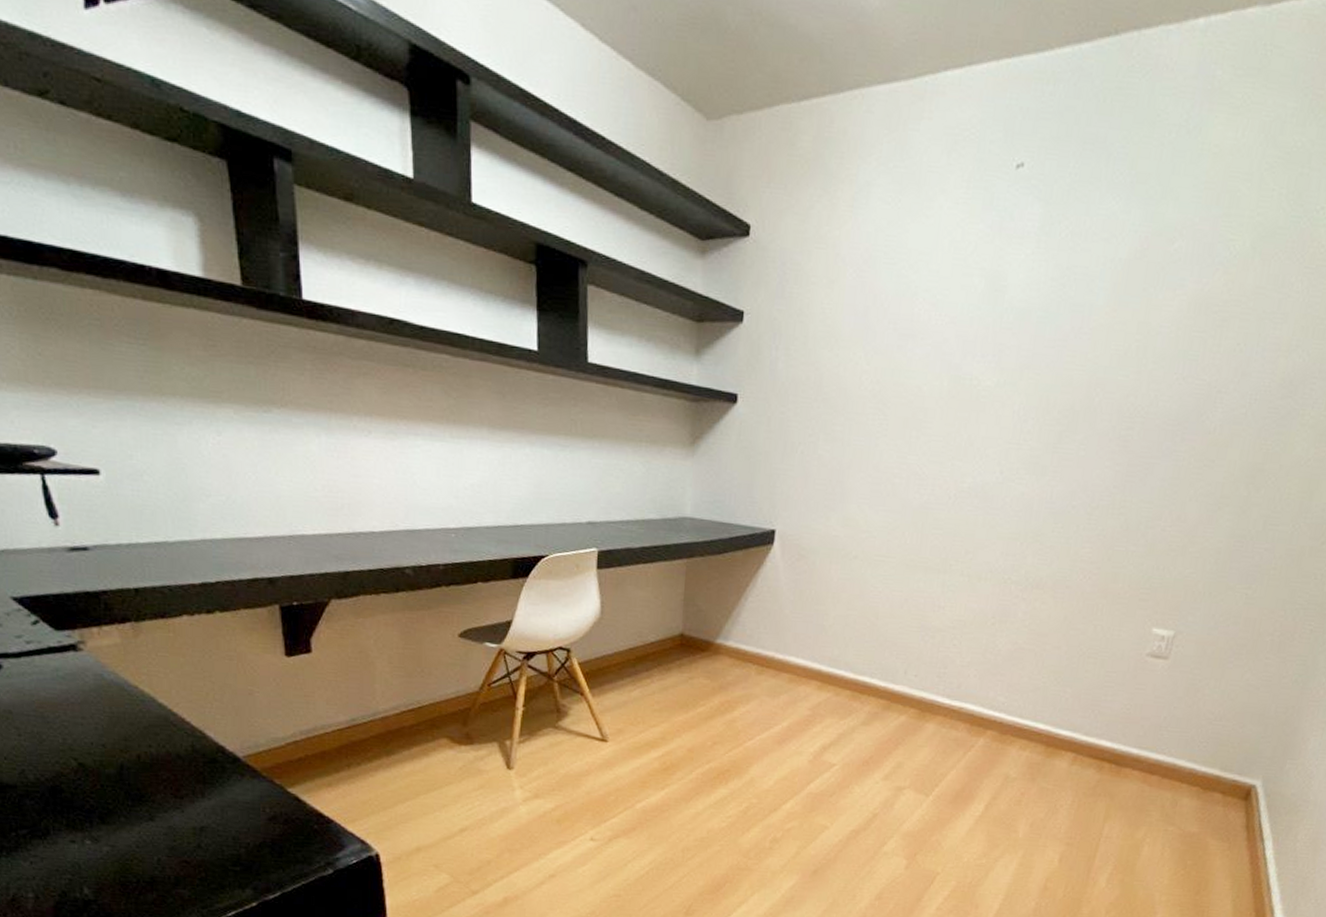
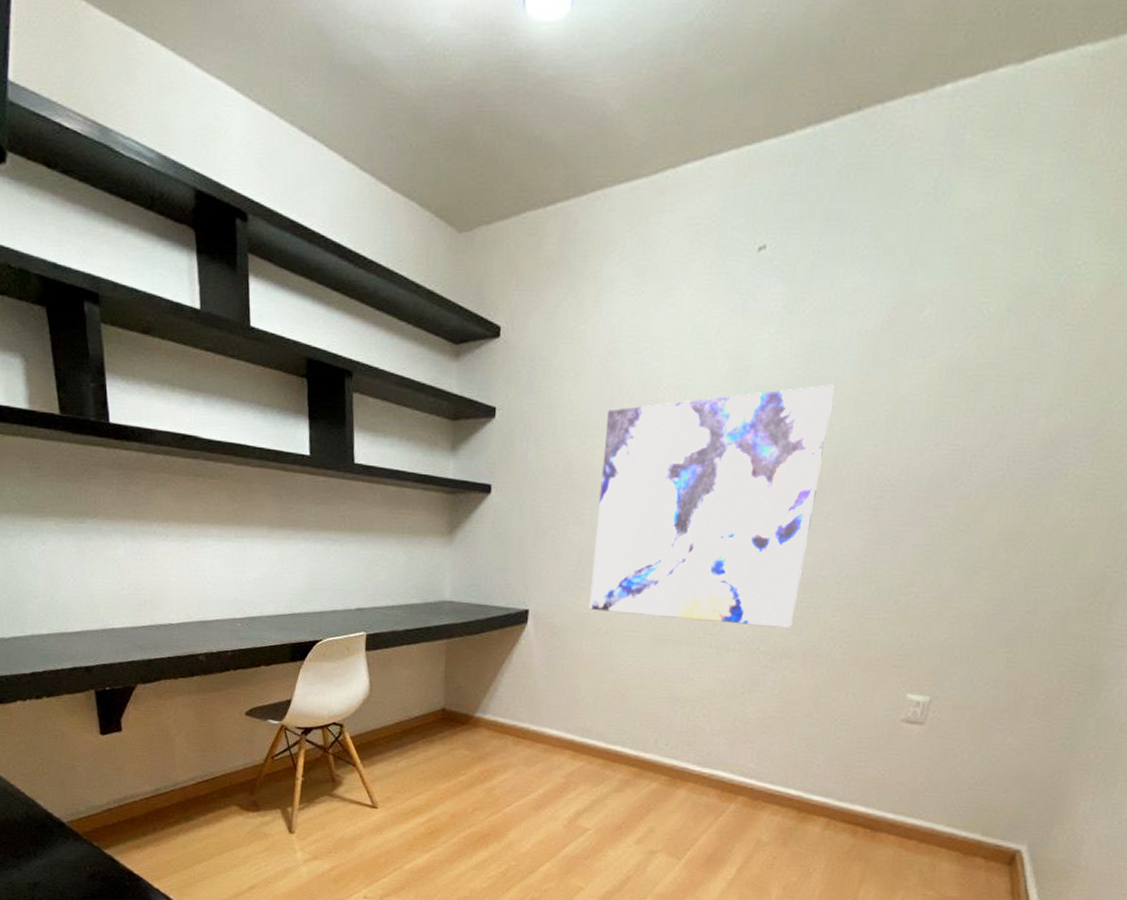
wall art: none [838,310,1088,558] -> present [589,384,834,628]

